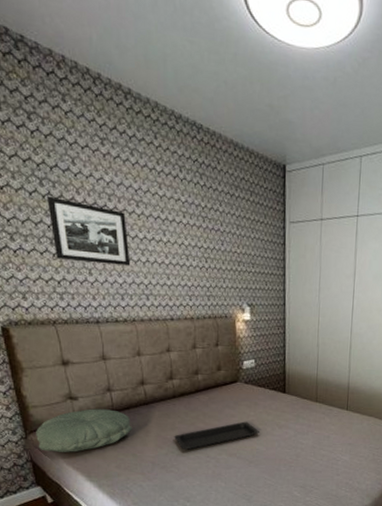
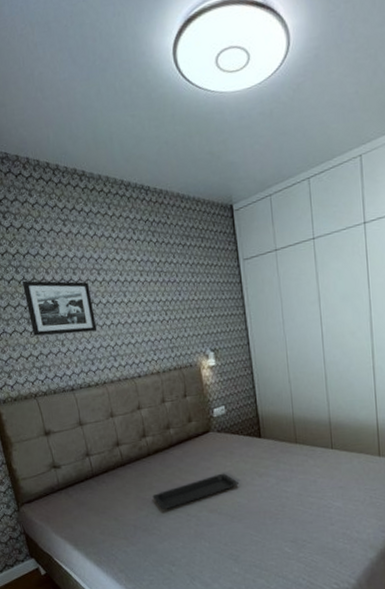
pillow: present [36,408,132,453] -> none [26,474,112,523]

